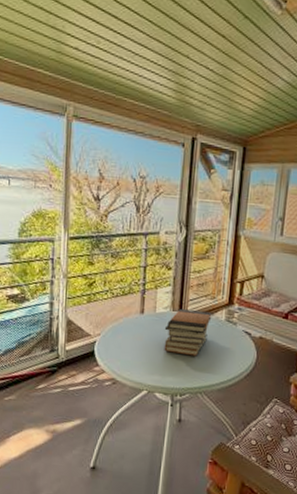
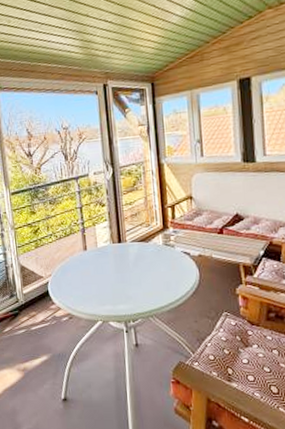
book stack: present [164,309,212,357] -> none [108,239,150,283]

